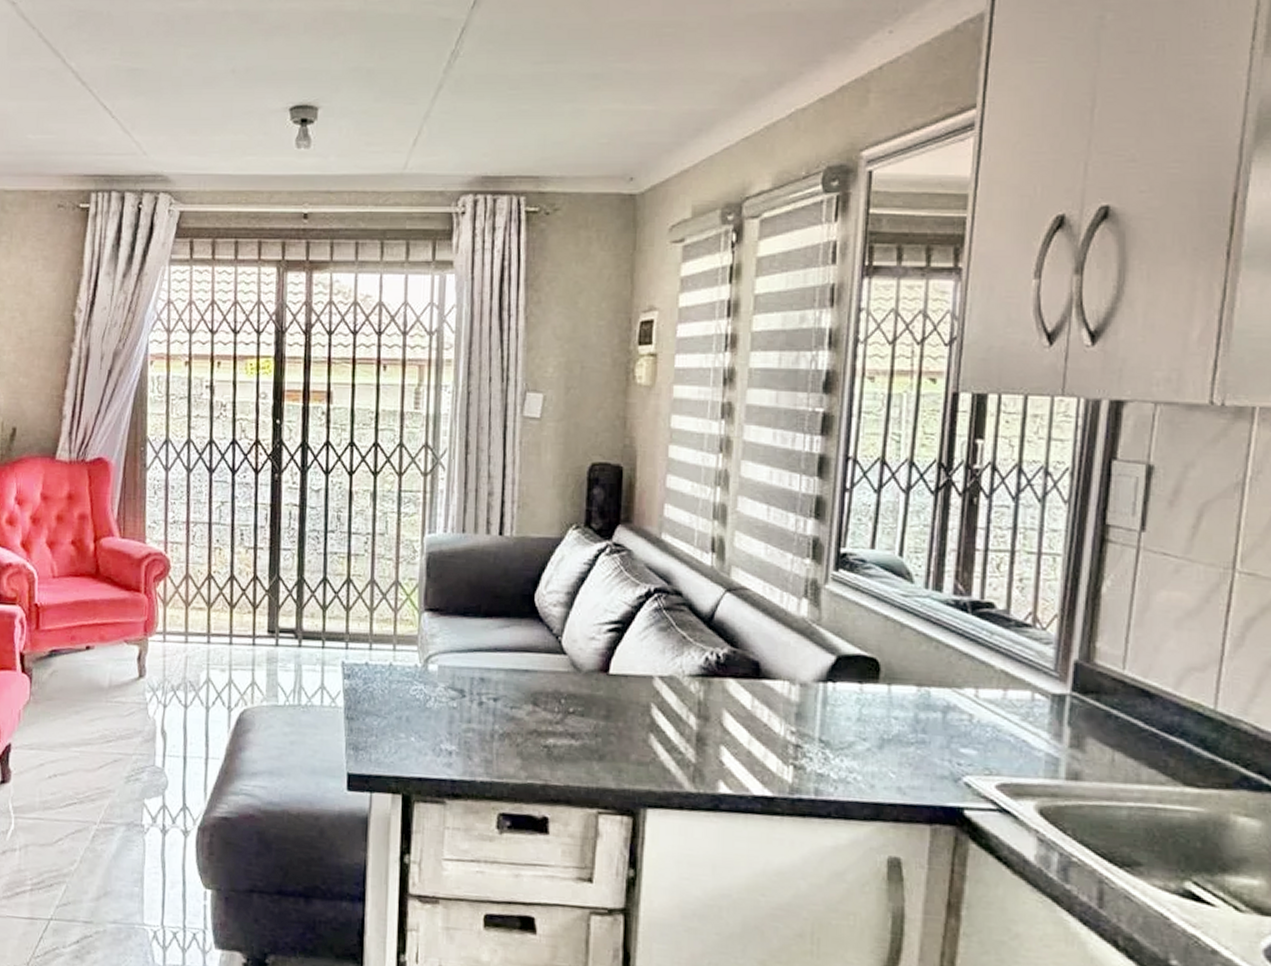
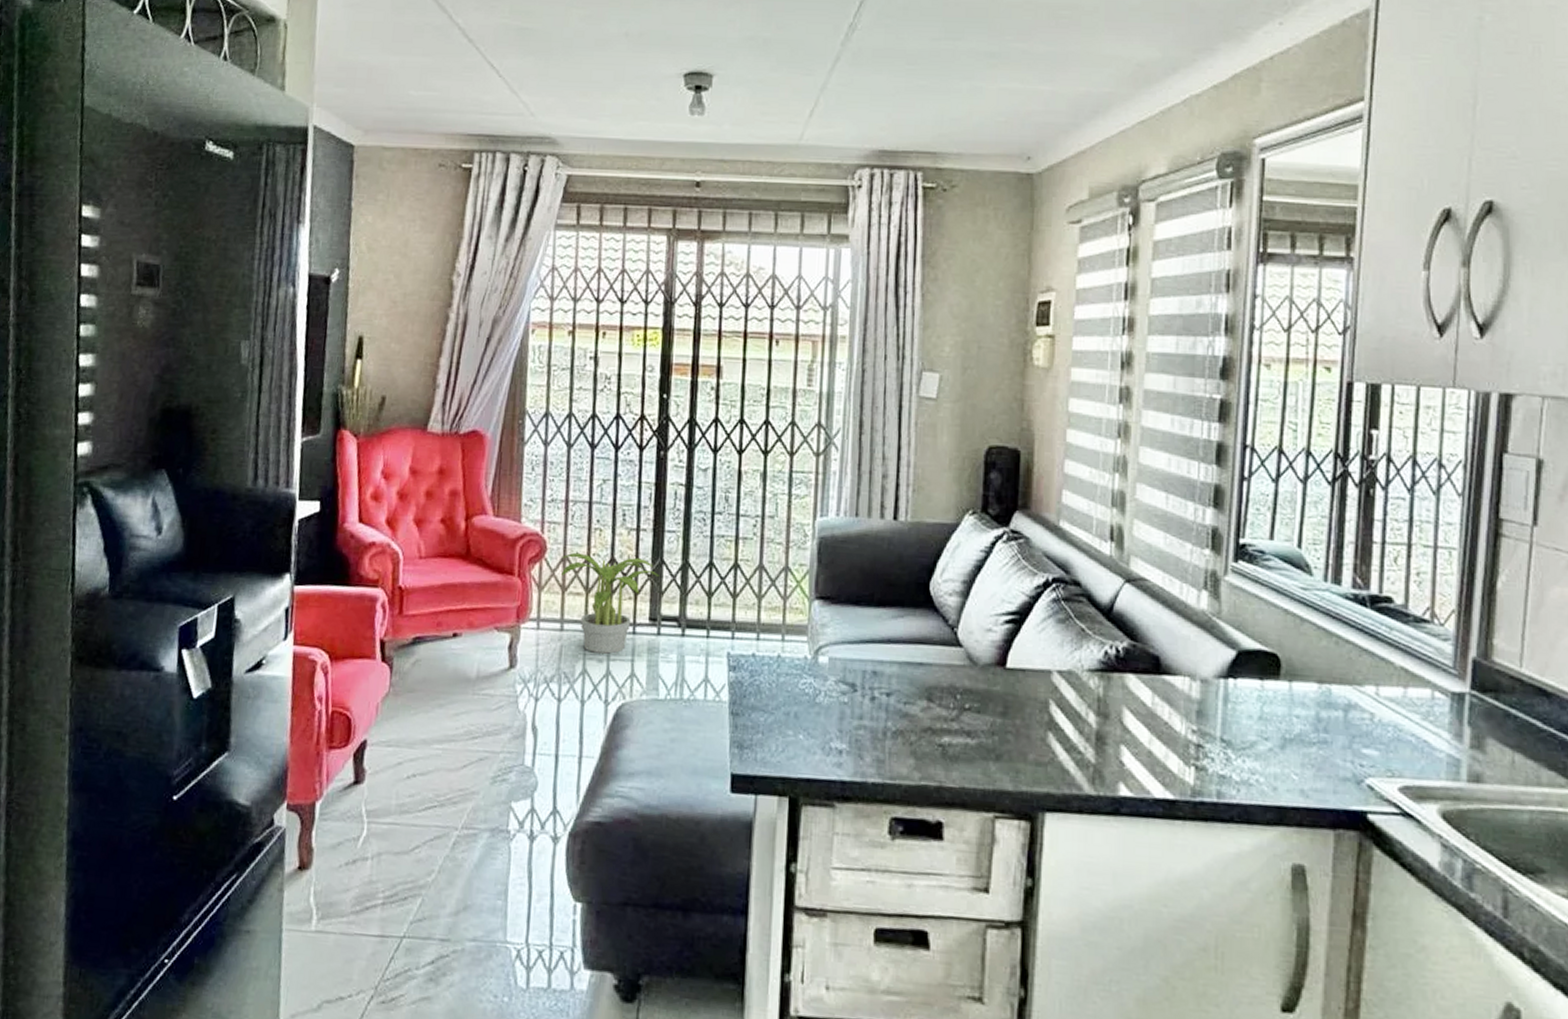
potted plant: none [184,570,276,664] -> present [561,552,659,654]

